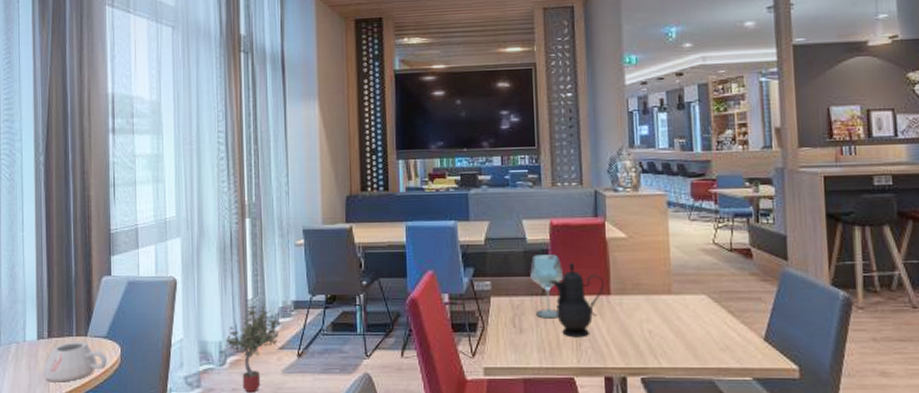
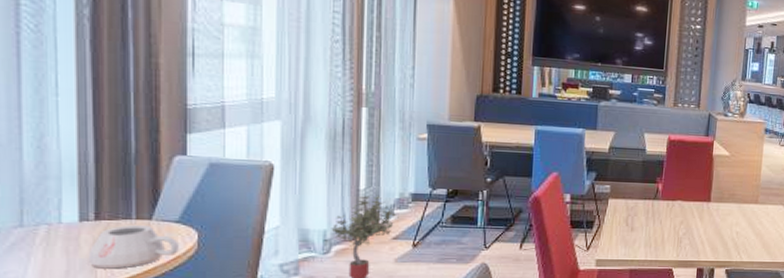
wine glass: present [530,255,564,319] -> none [646,165,675,220]
coffeepot: present [548,263,605,338] -> none [661,174,707,236]

